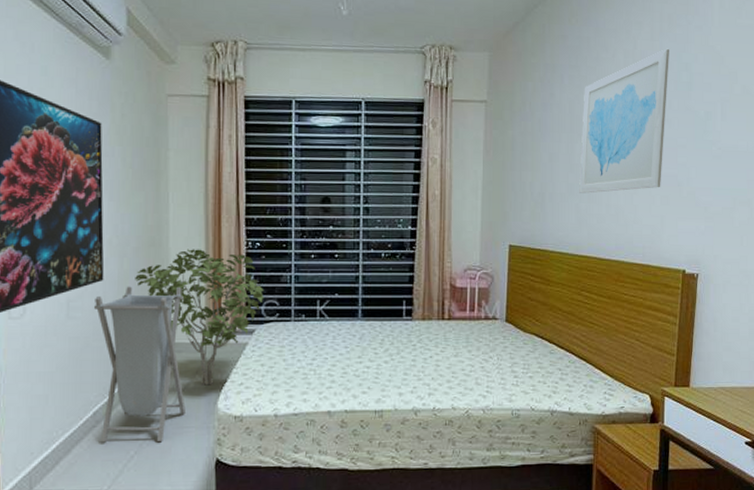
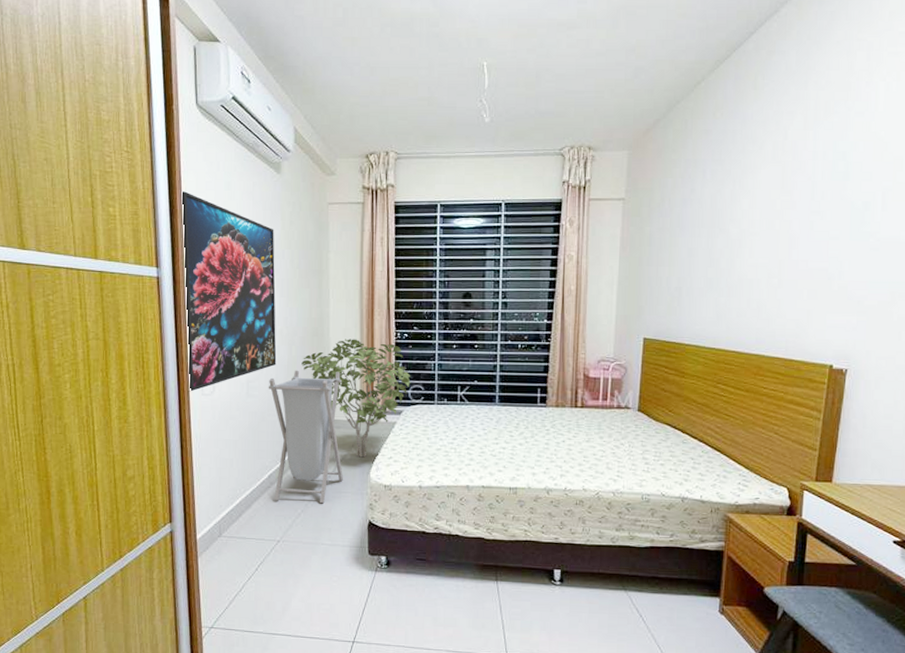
wall art: present [579,48,669,194] -> none [719,137,824,288]

